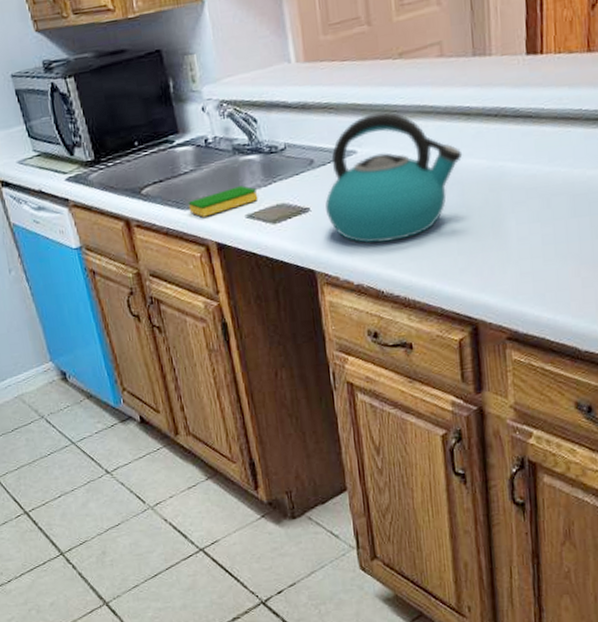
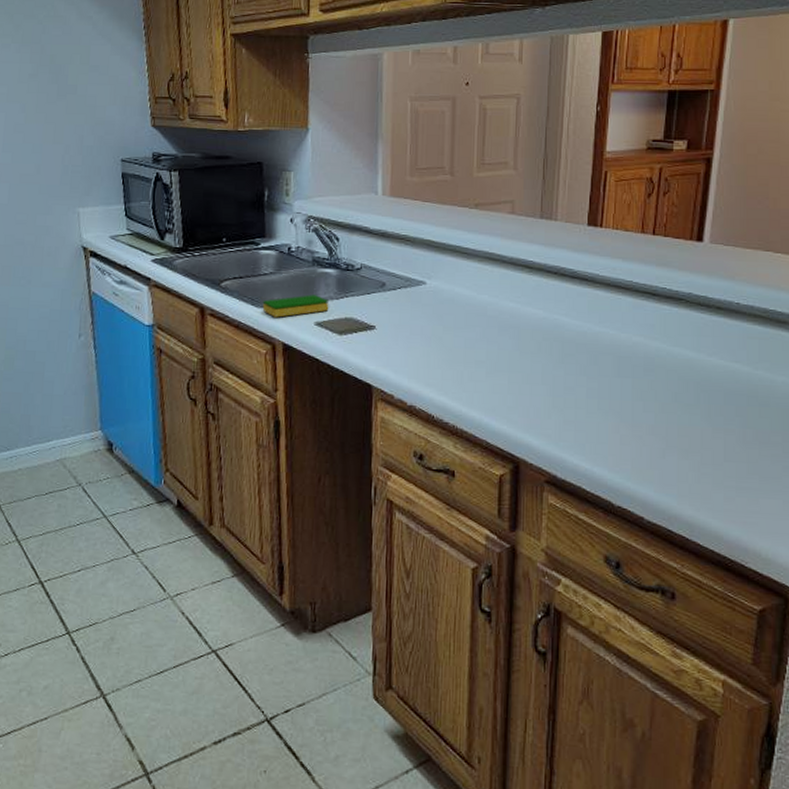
kettle: present [325,112,463,243] -> none [390,252,522,370]

